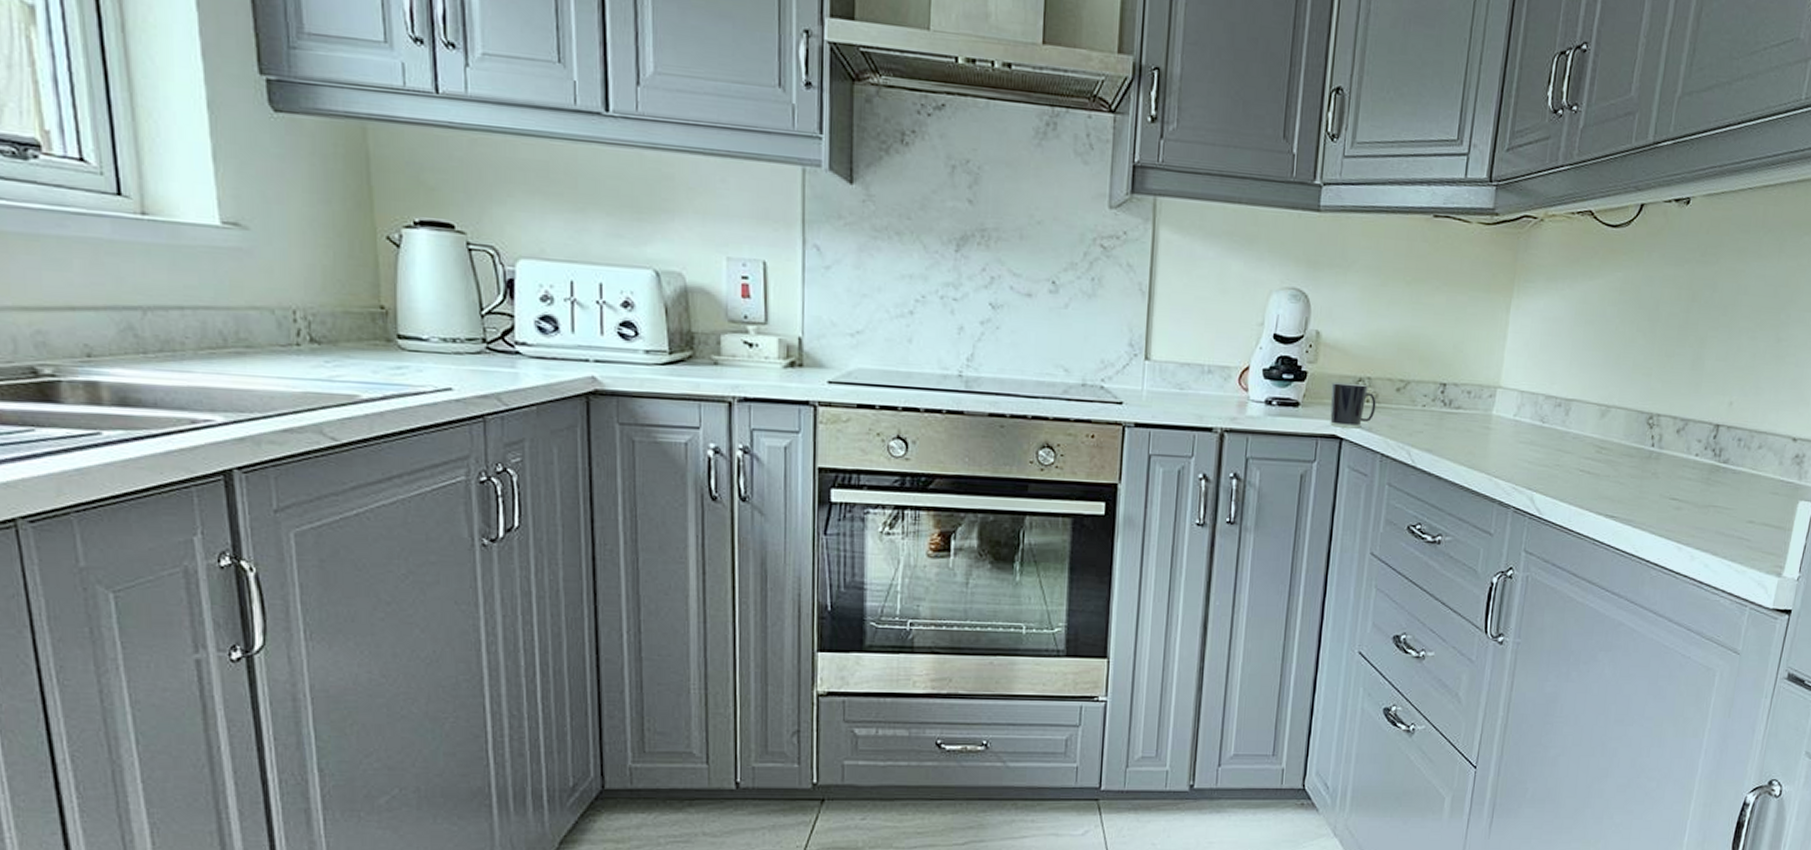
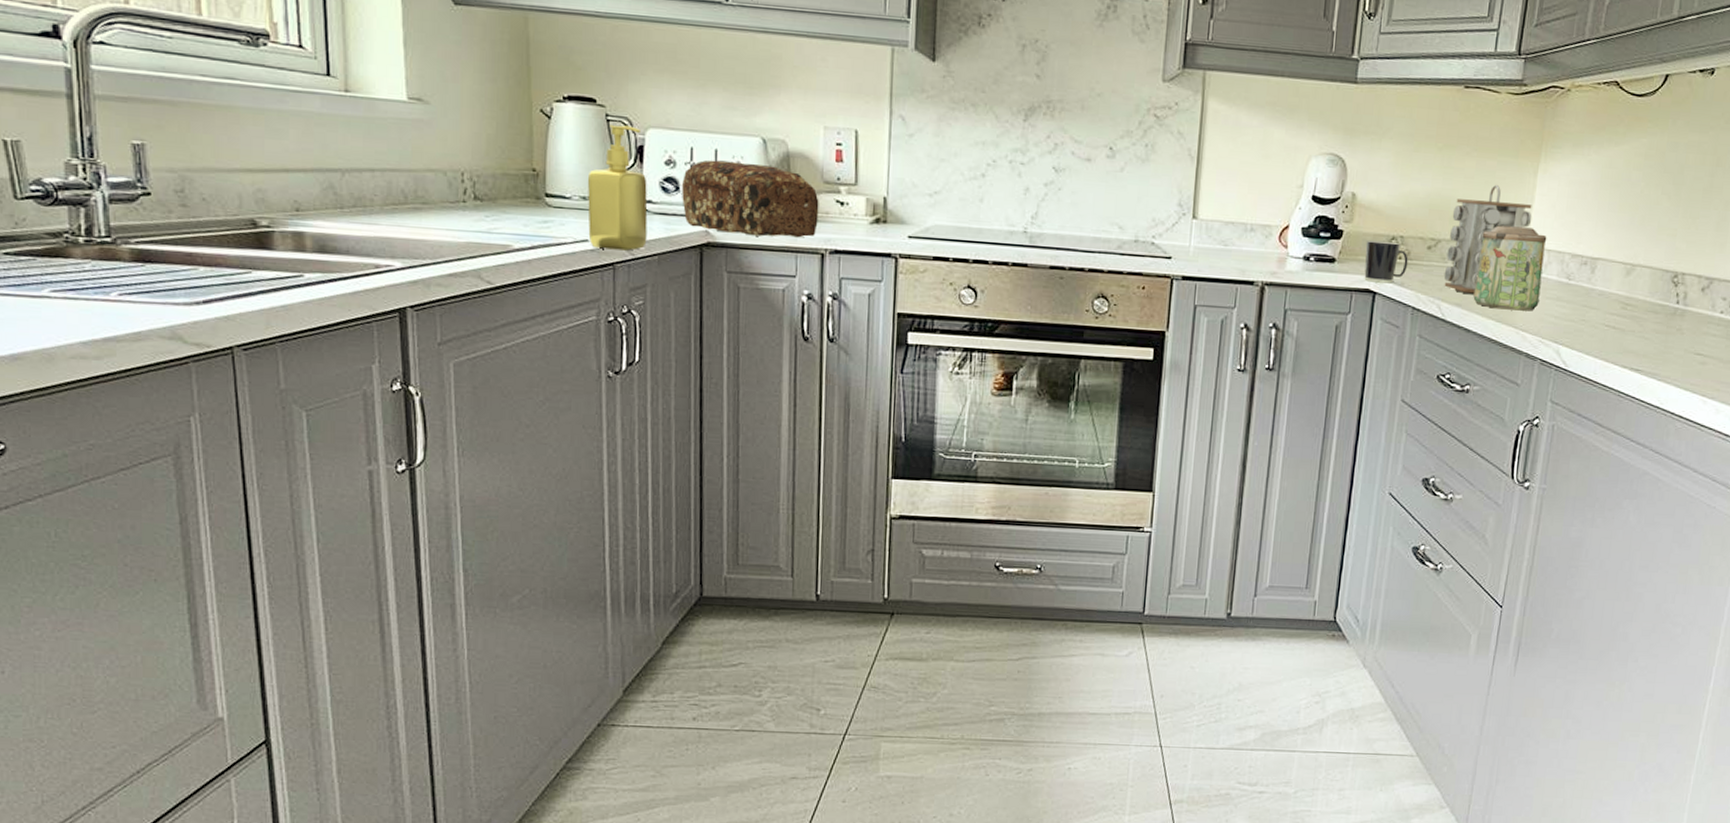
soap dispenser: none [449,254,522,400] -> present [588,124,648,251]
bread loaf: none [562,295,724,384] -> present [682,160,819,238]
spice rack: none [1413,321,1505,440] -> present [1443,184,1532,295]
canister: none [1444,365,1520,457] -> present [1473,225,1547,311]

